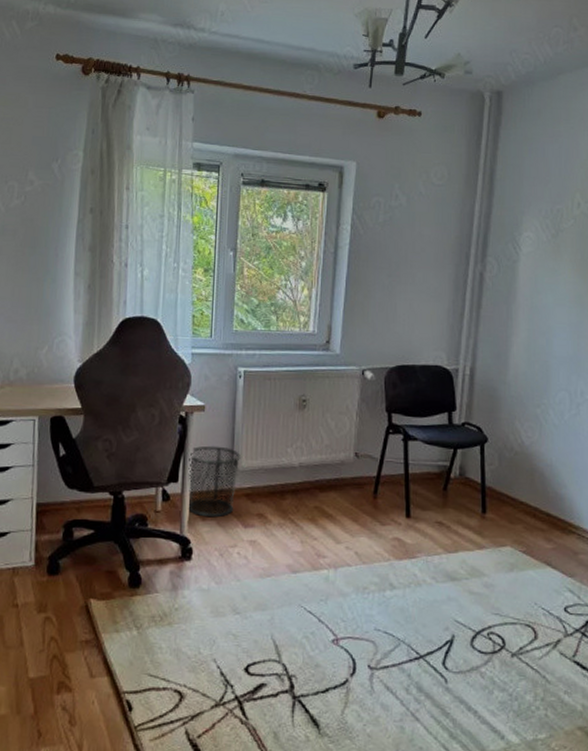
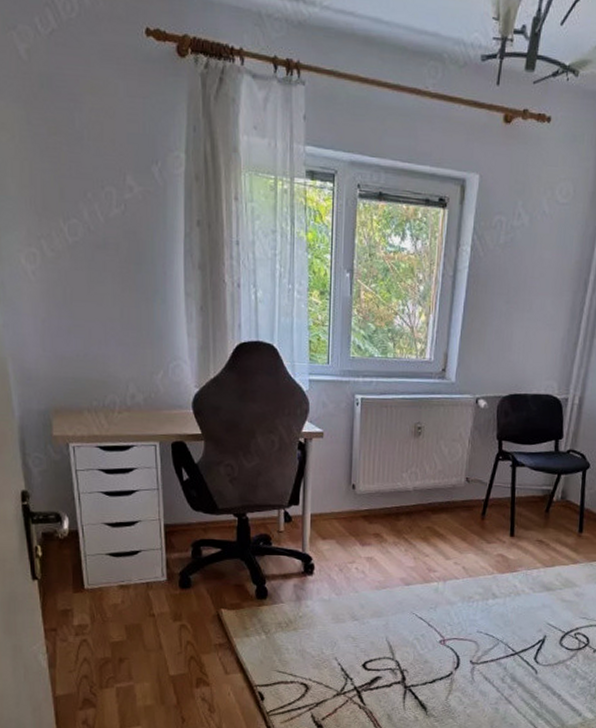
waste bin: present [188,445,241,518] -> none [308,470,358,537]

